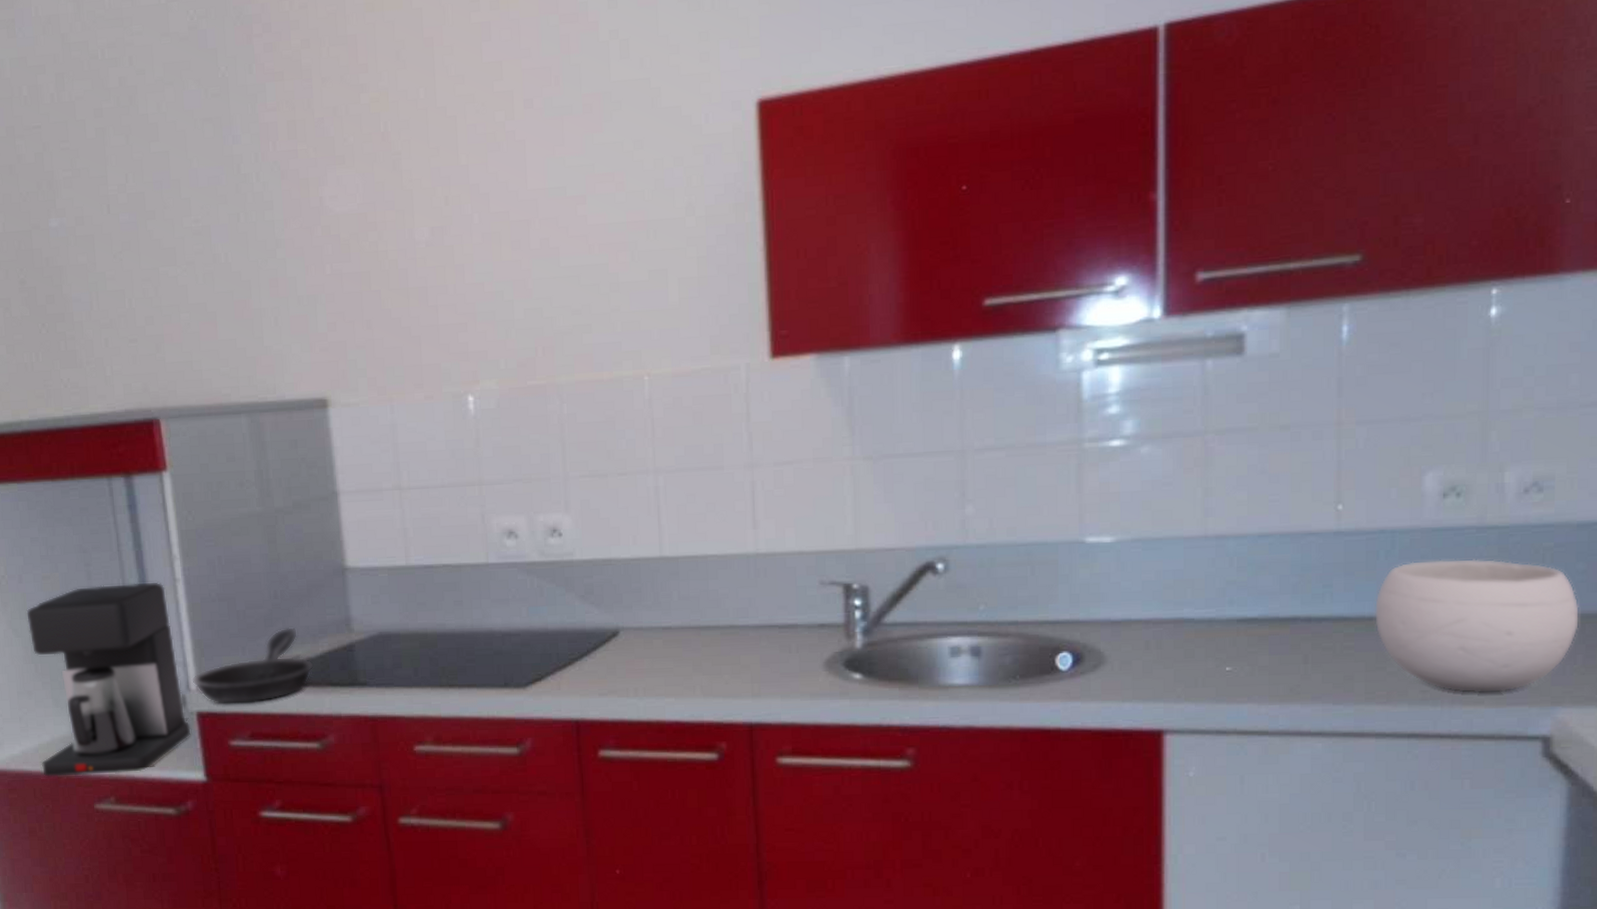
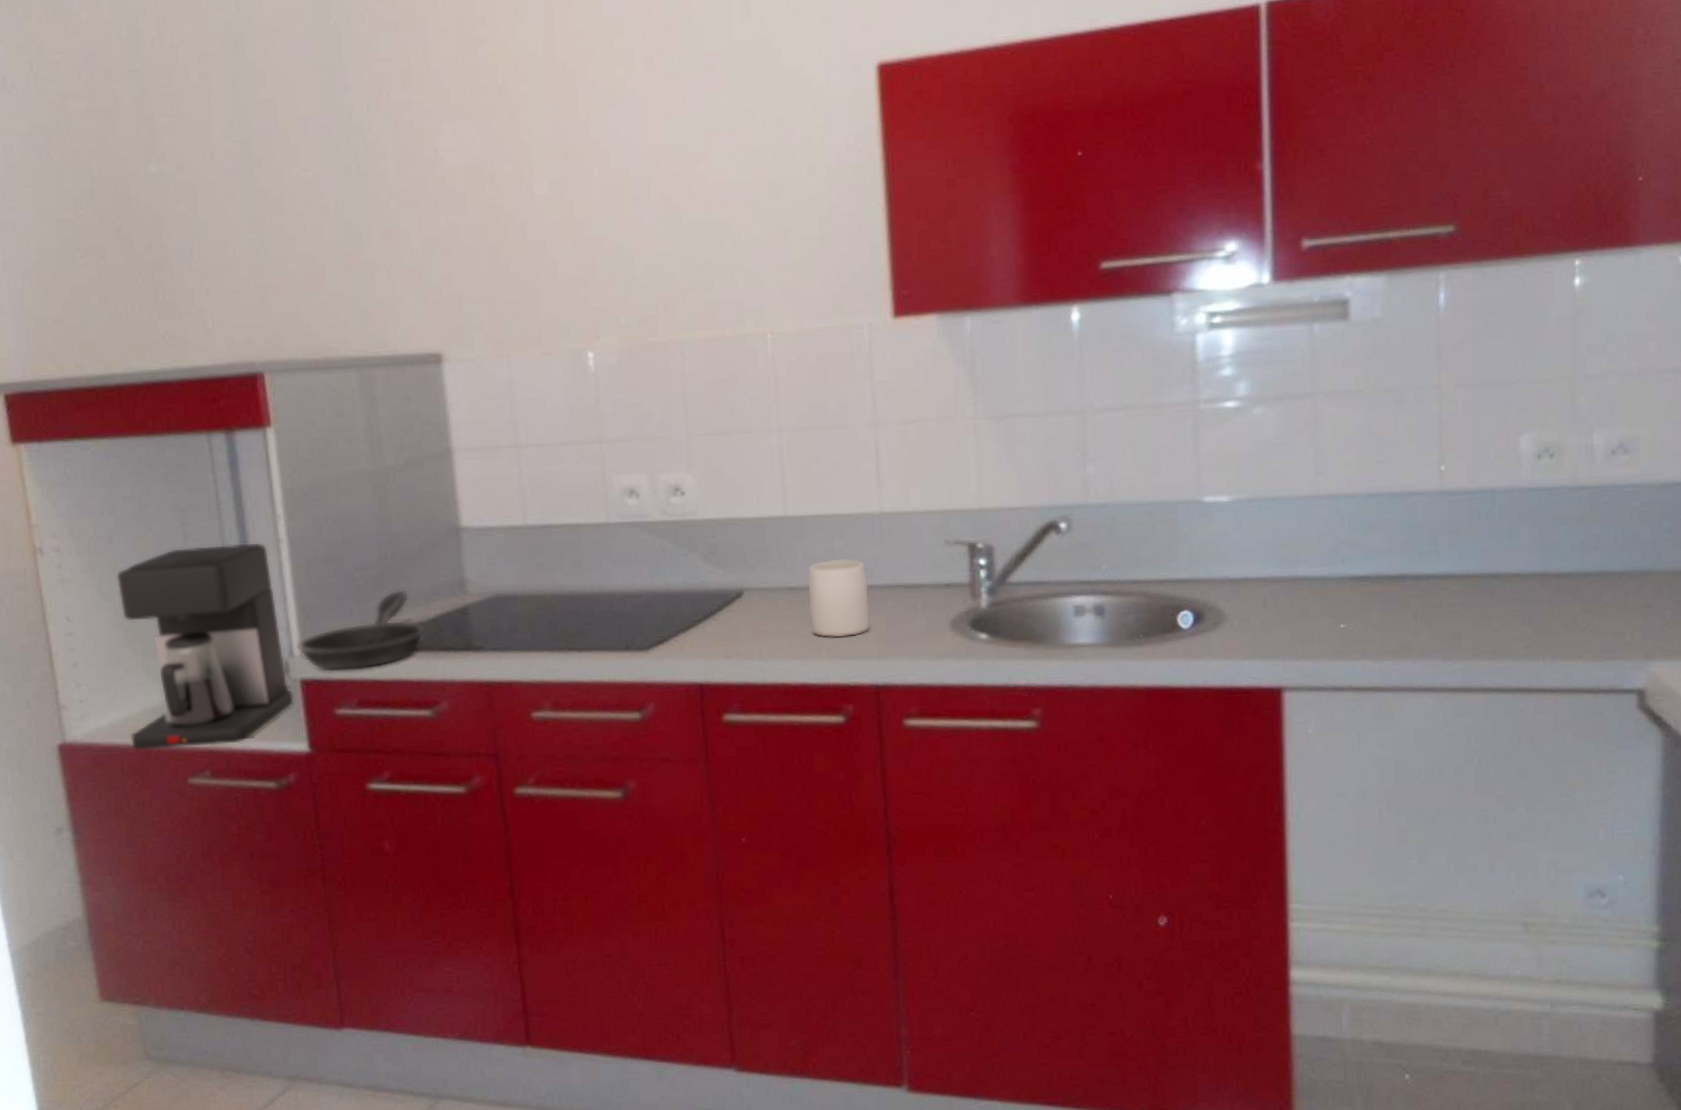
mug: none [681,599,744,677] -> present [807,559,870,638]
bowl: present [1375,559,1580,693] -> none [1478,518,1667,648]

